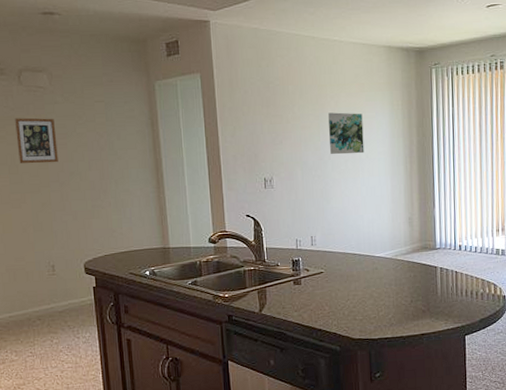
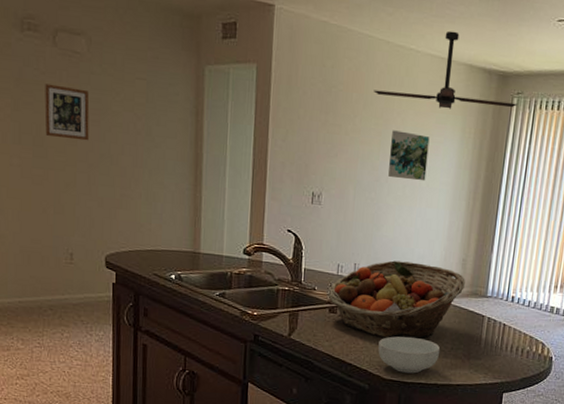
fruit basket: none [290,227,414,301] -> present [328,260,465,340]
ceiling fan: none [306,20,436,87] -> present [373,30,518,109]
cereal bowl: none [343,296,401,331] -> present [378,336,441,374]

